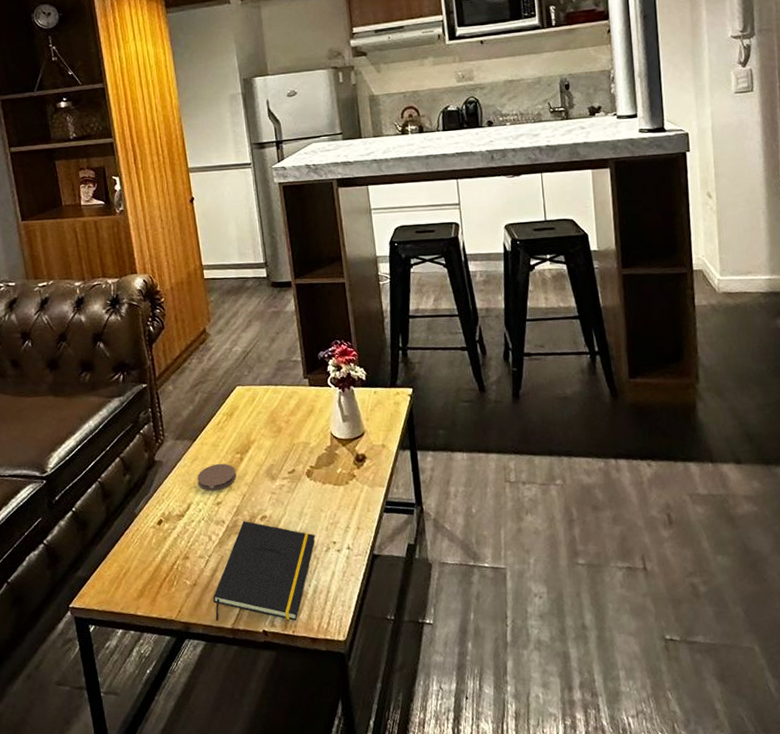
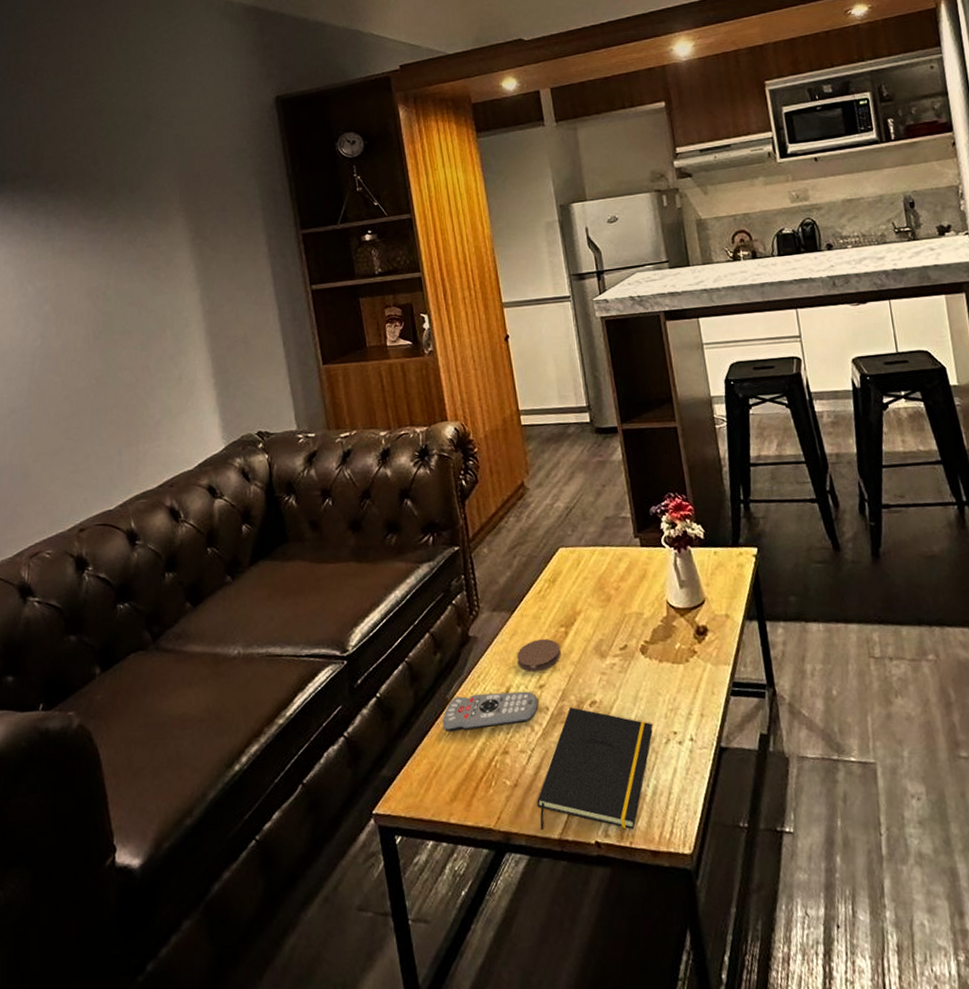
remote control: none [131,507,216,540] -> present [442,691,539,732]

